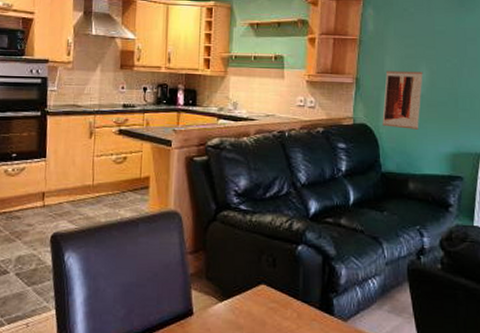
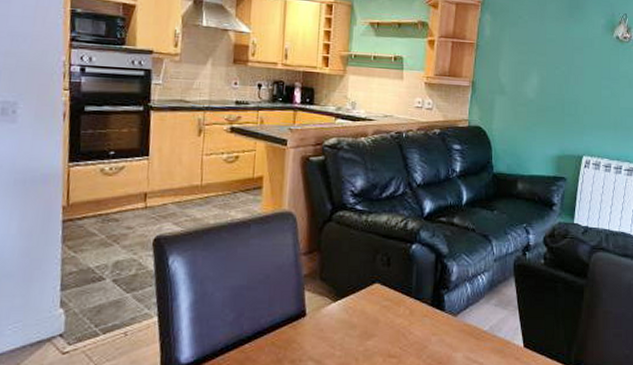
wall art: present [382,71,423,130] -> none [495,75,534,133]

